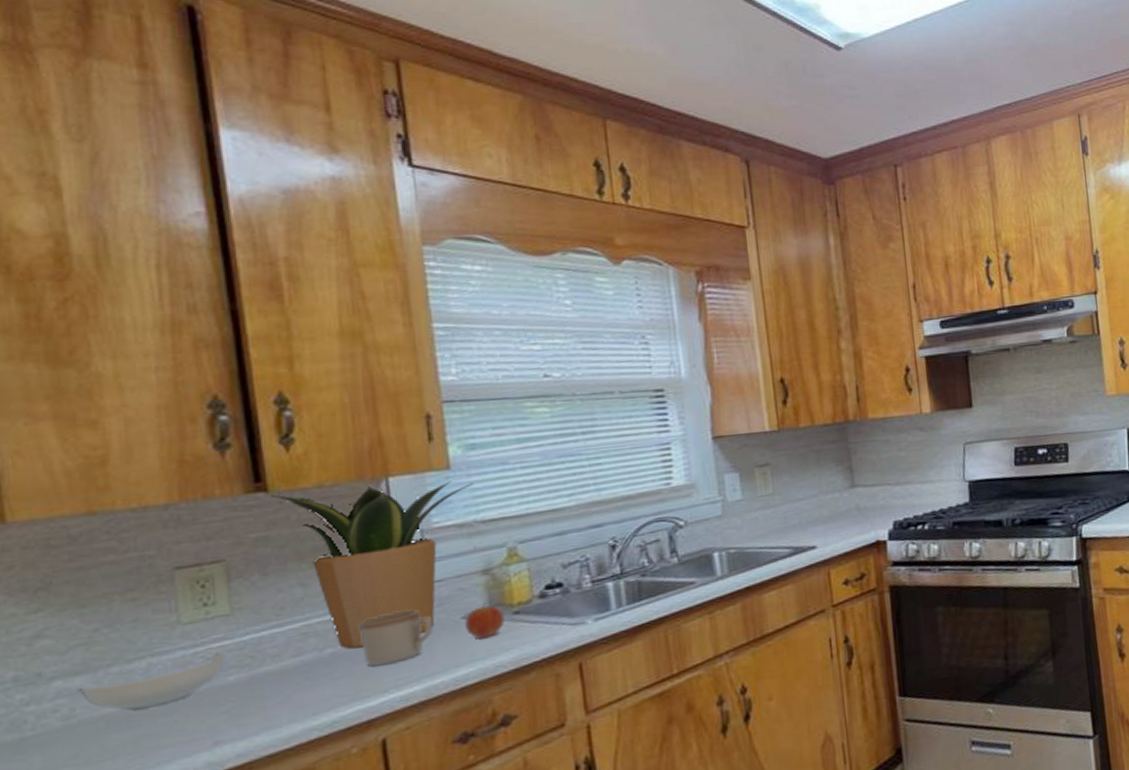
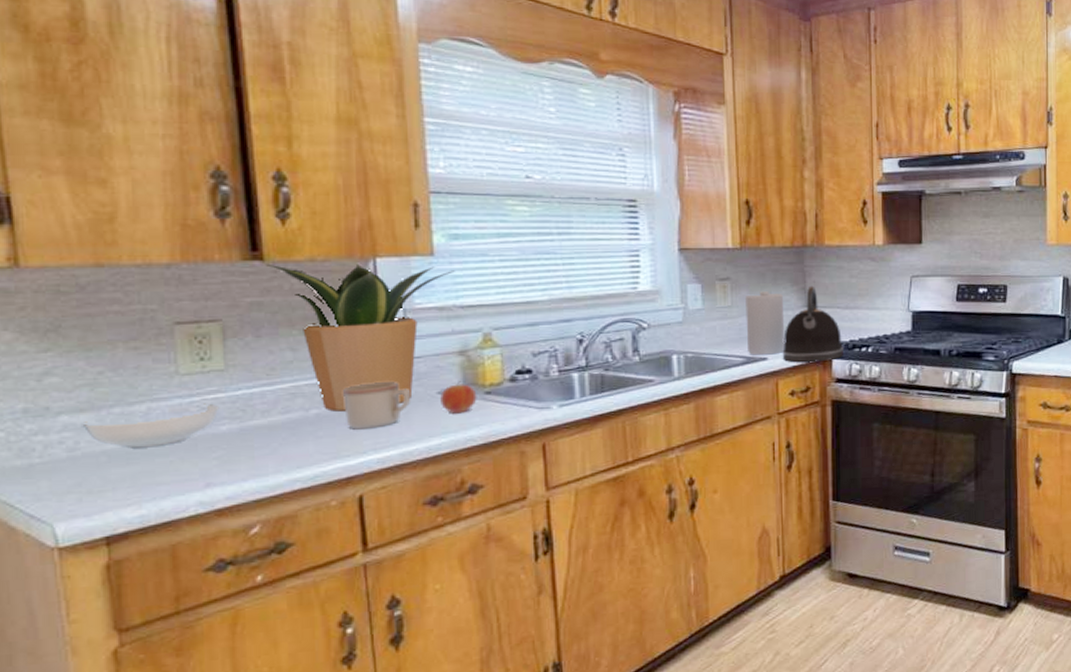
paper towel holder: none [787,474,835,545] -> present [745,291,785,356]
kettle: none [832,463,898,548] -> present [782,285,843,363]

